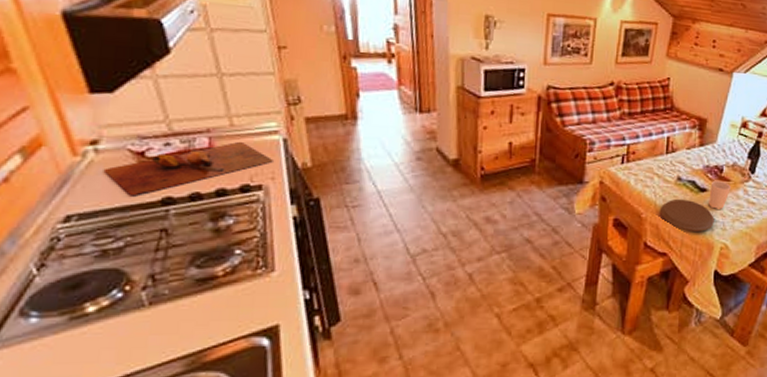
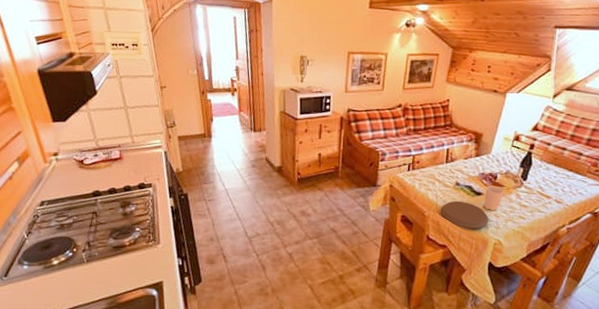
cutting board: present [103,141,273,196] -> none [61,153,158,190]

